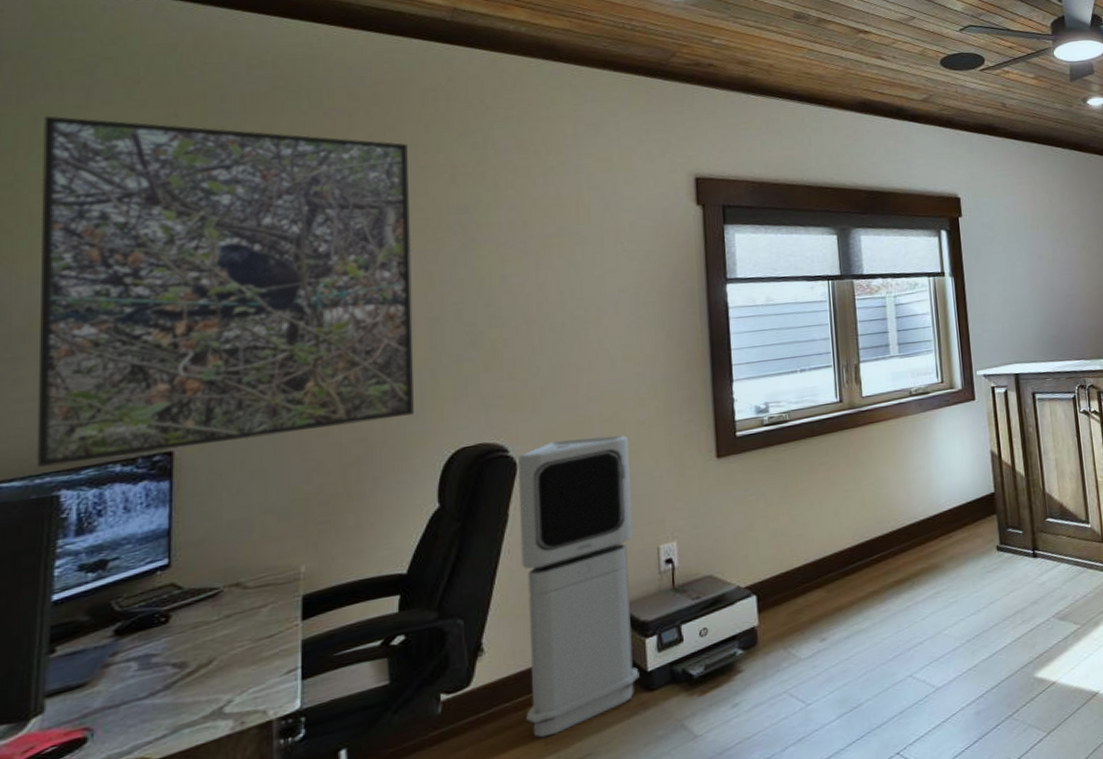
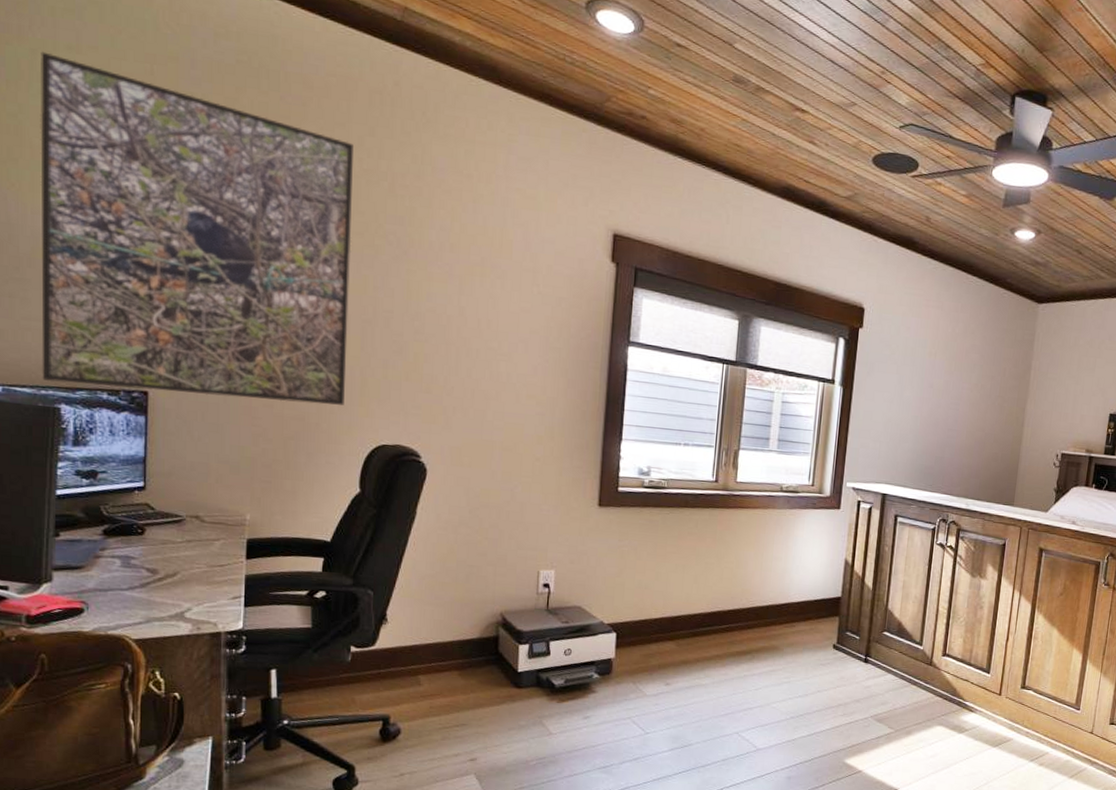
air purifier: present [518,435,640,738] -> none [417,458,523,702]

